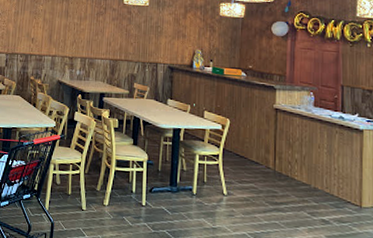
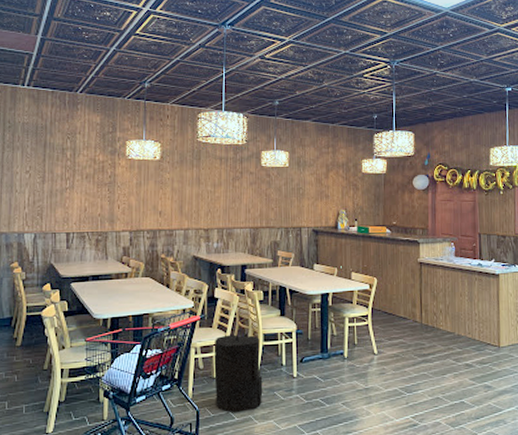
trash can: none [69,156,113,231] -> present [214,334,263,413]

